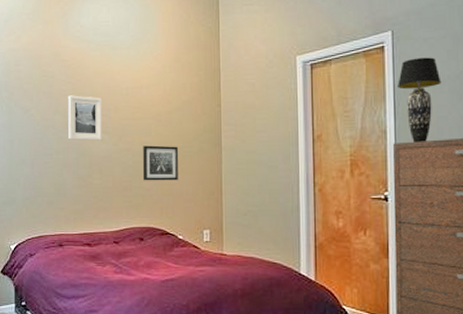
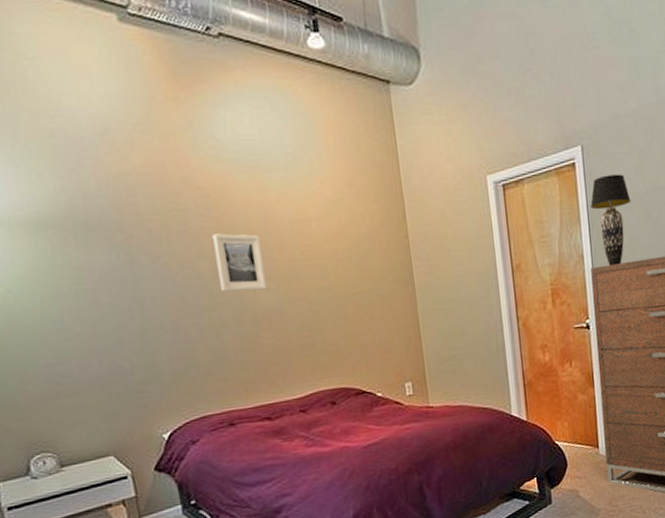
wall art: present [142,145,179,181] -> none [321,289,369,335]

